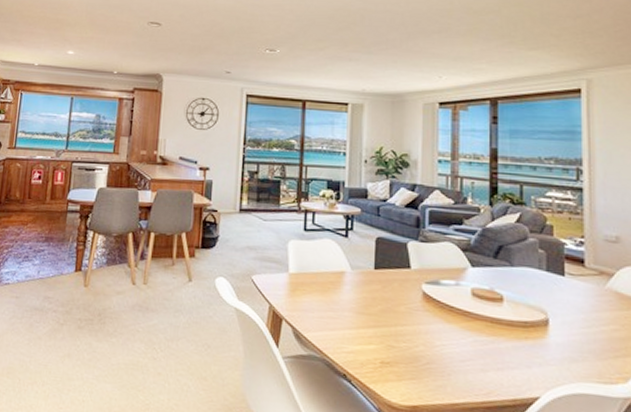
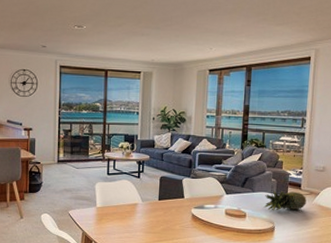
fruit: none [528,266,595,297] -> present [263,191,307,211]

